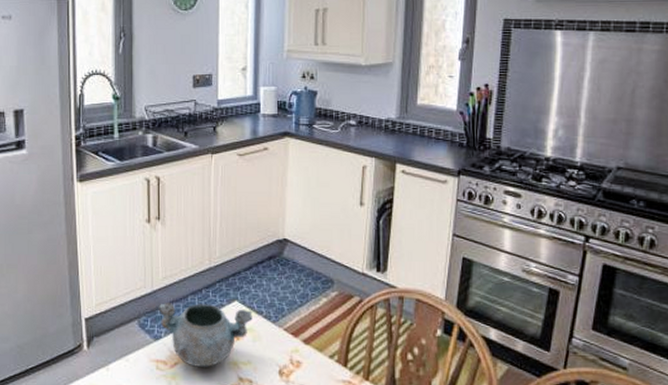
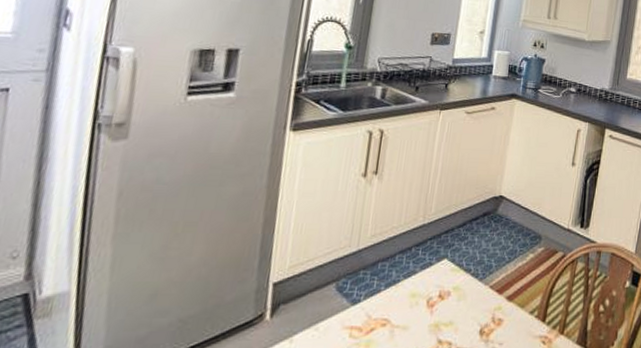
decorative bowl: present [158,302,252,367] -> none [361,261,461,332]

